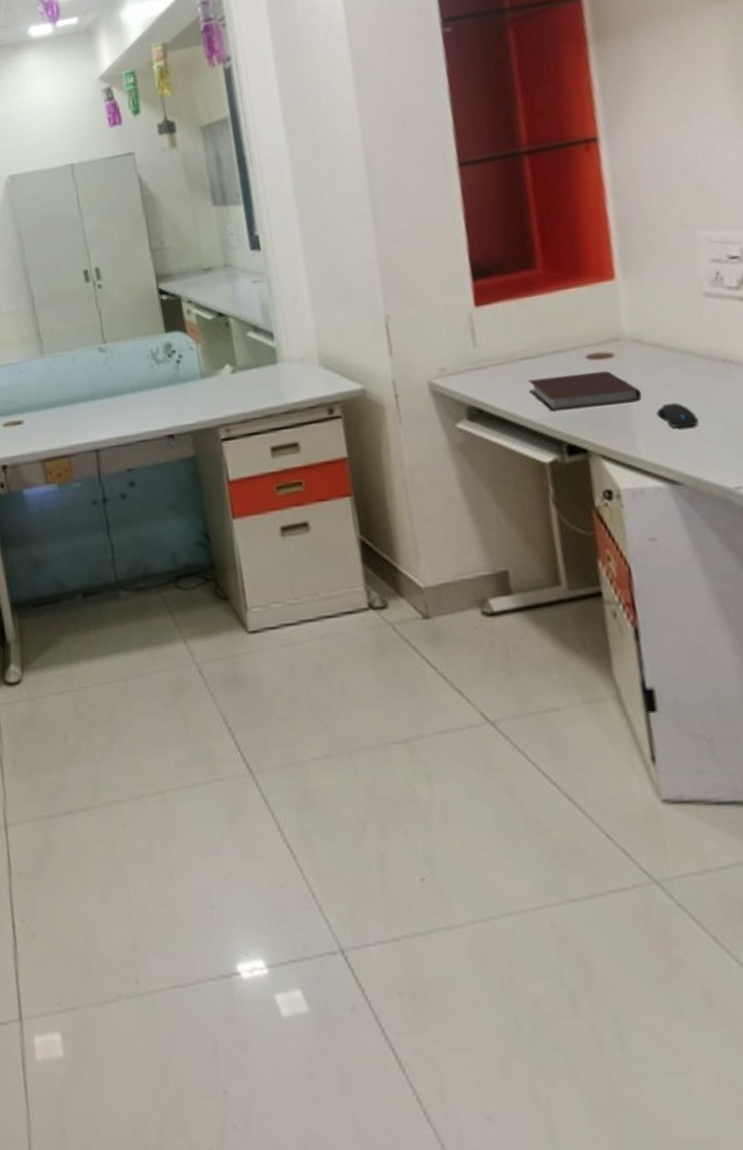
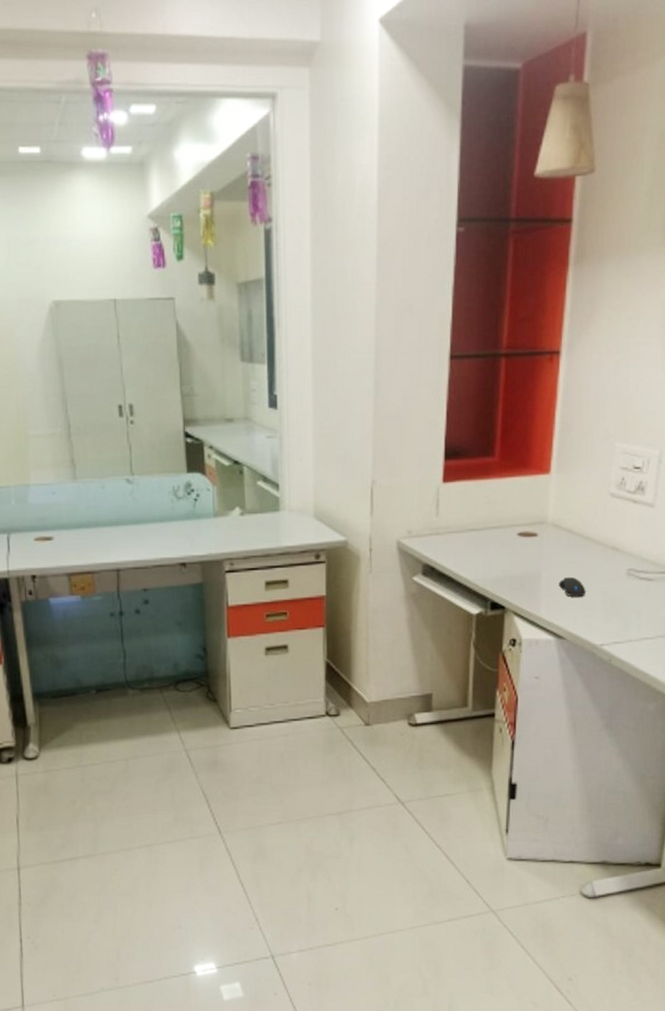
notebook: present [528,370,642,412] -> none [472,546,551,575]

